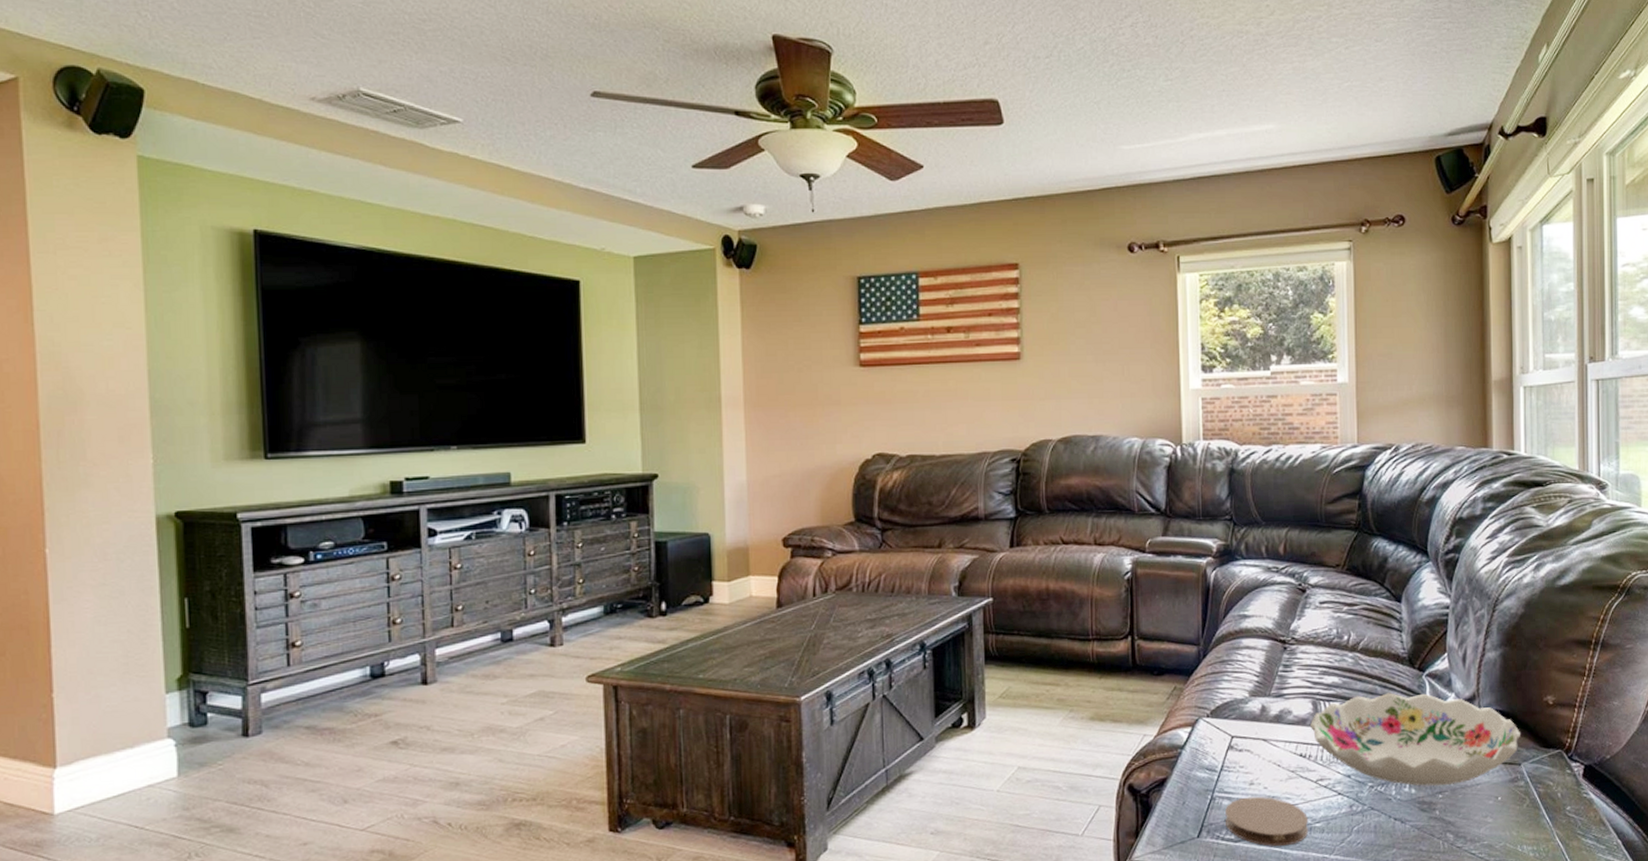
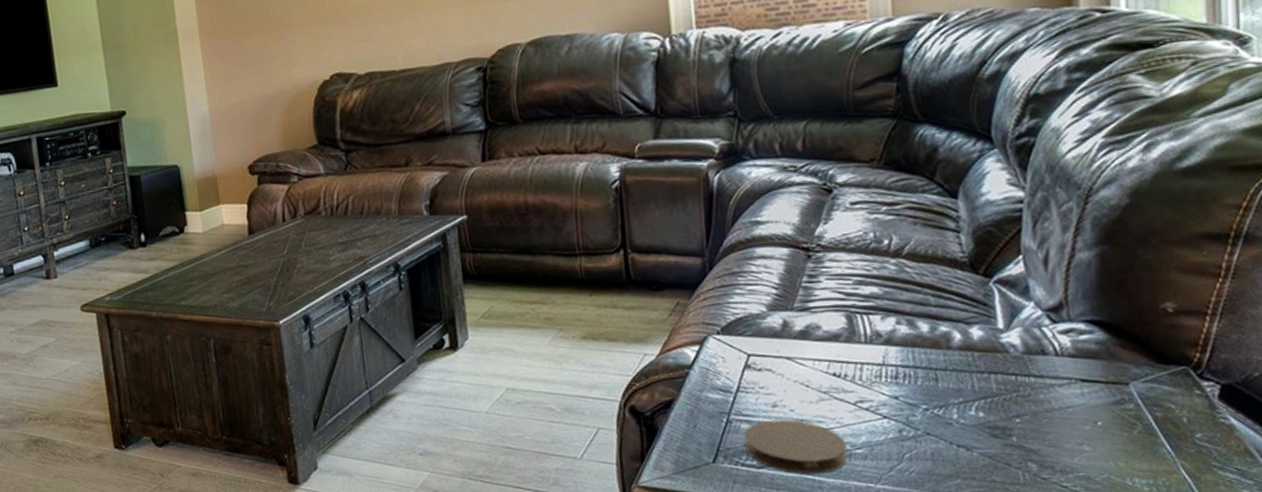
decorative bowl: present [1309,693,1521,786] -> none [843,302,1129,409]

